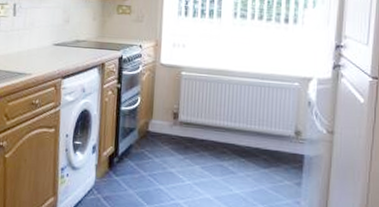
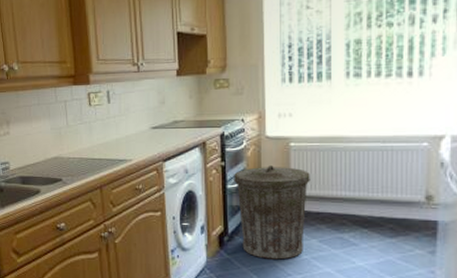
trash can: none [128,91,198,184] -> present [234,166,310,260]

